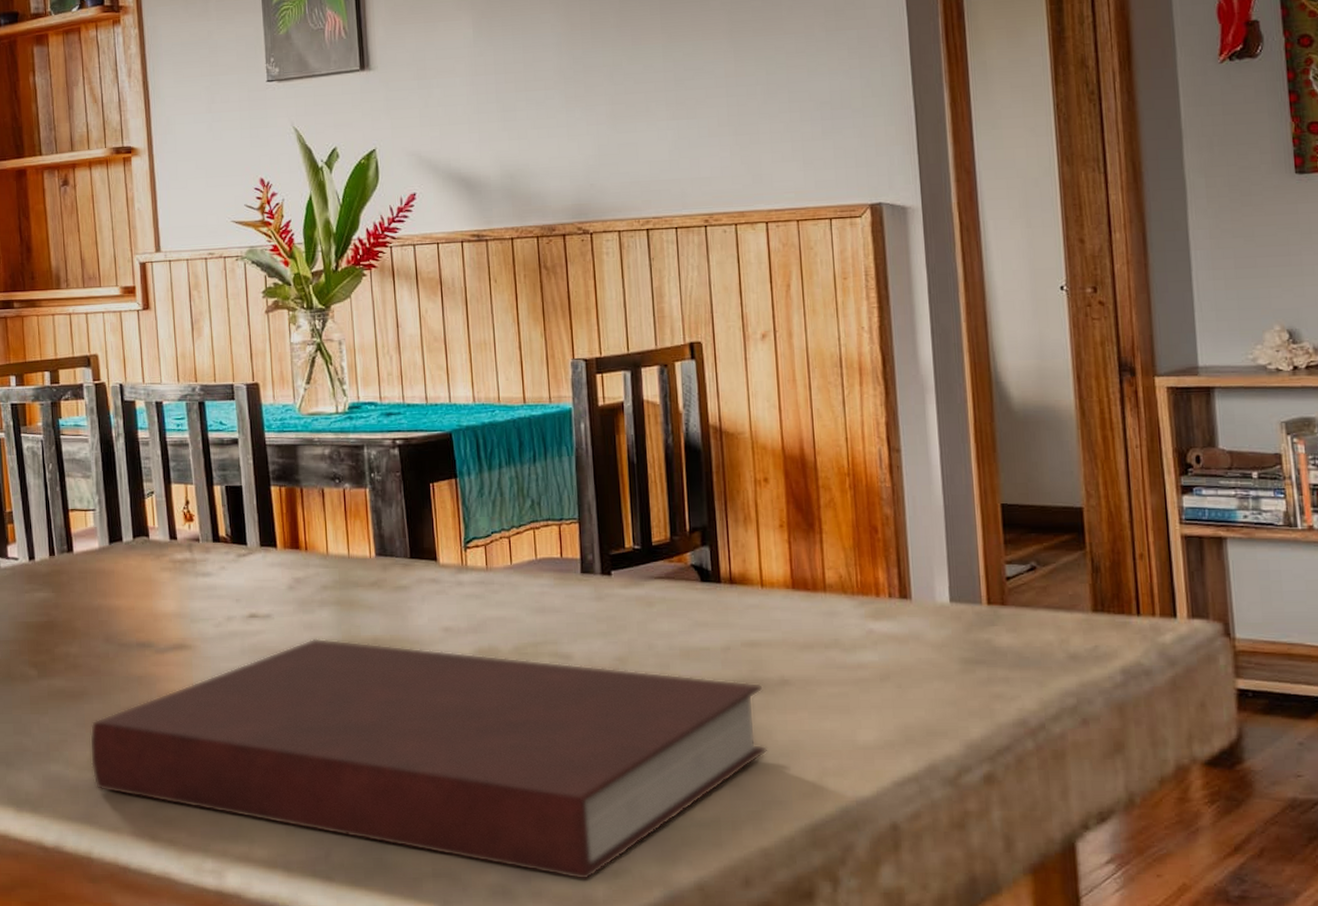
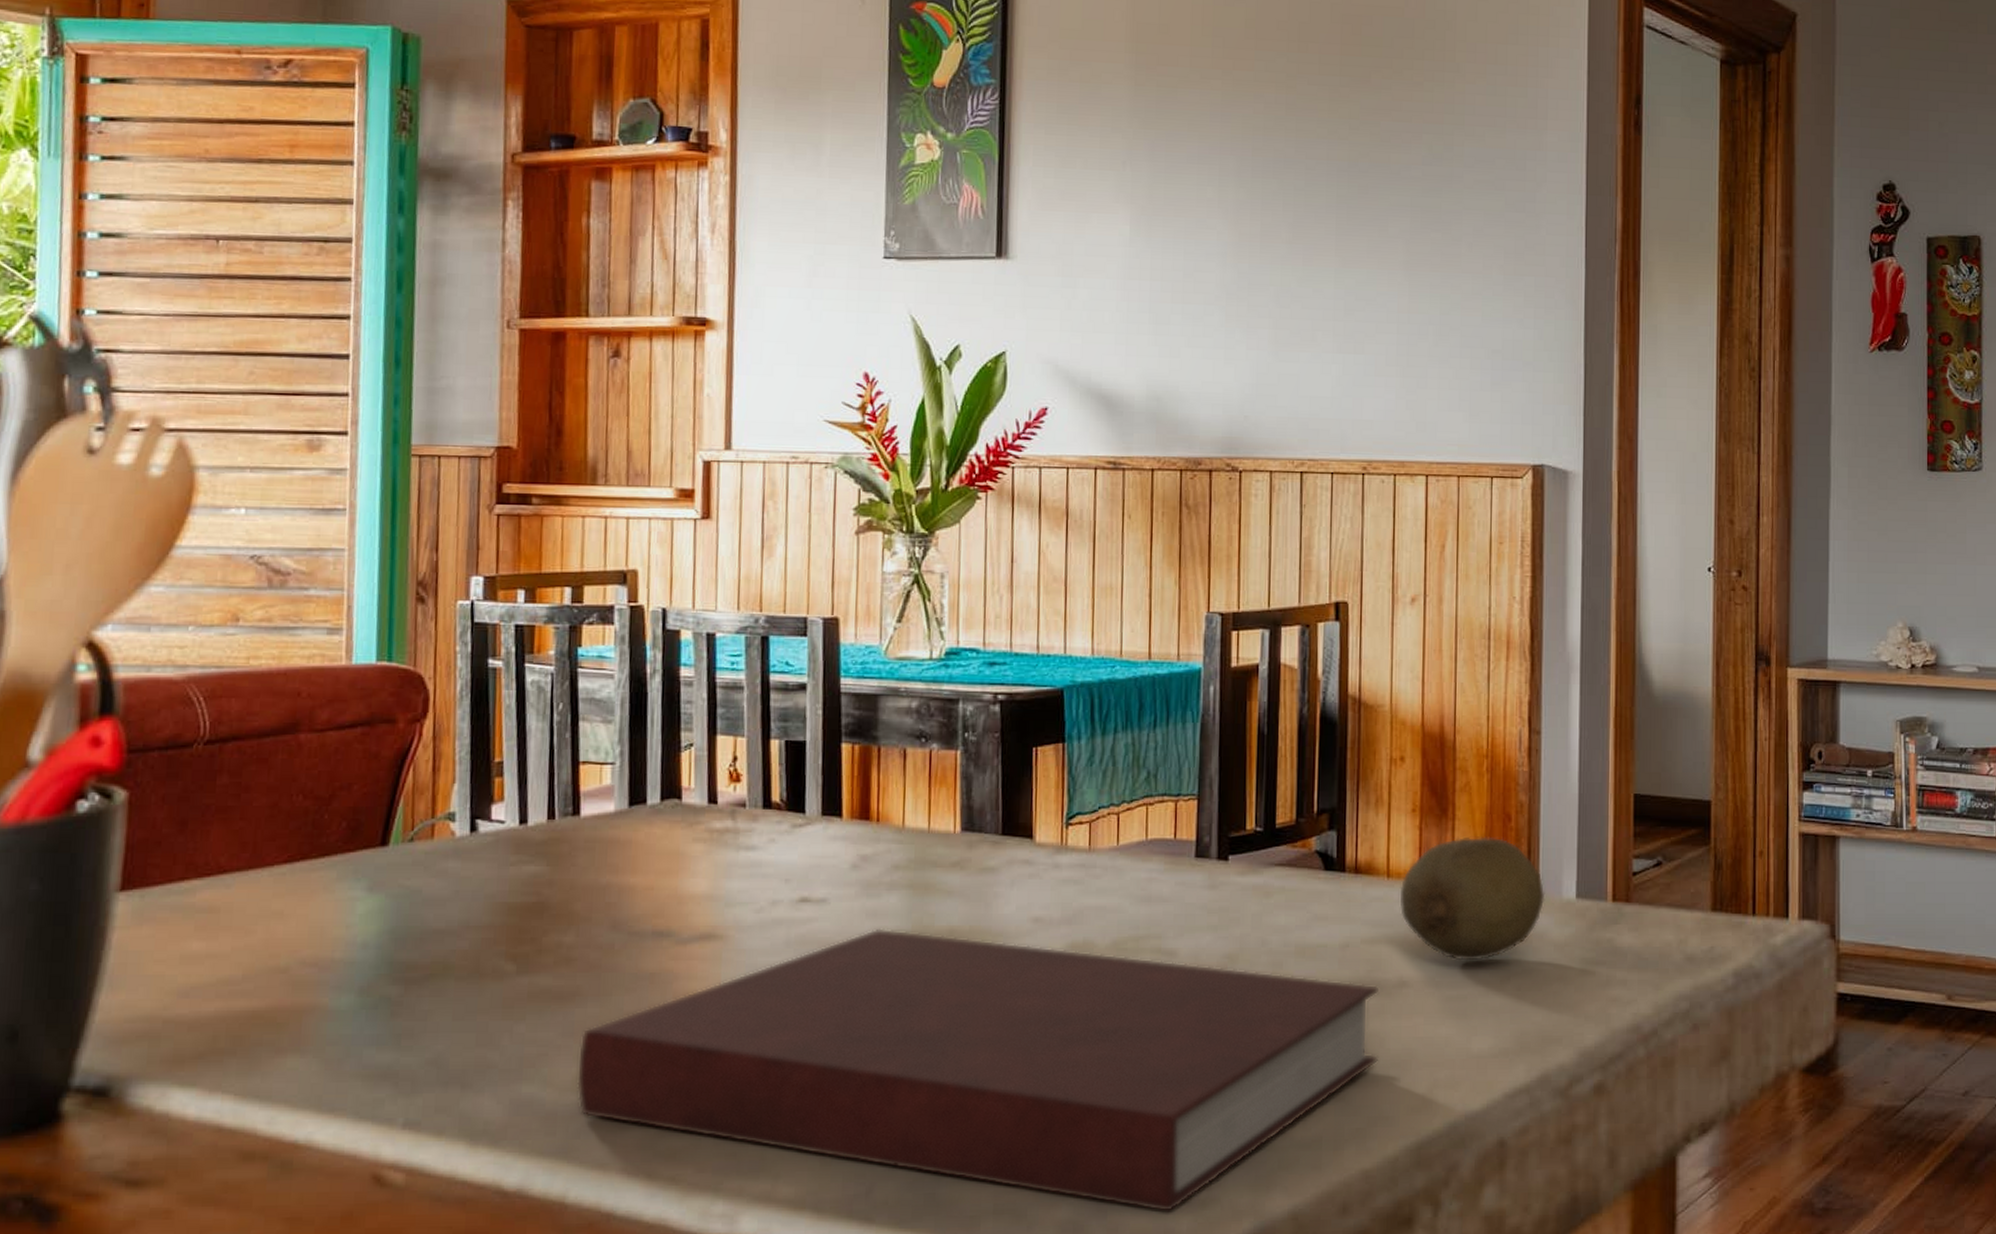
fruit: none [774,547,919,661] -> present [1400,836,1545,961]

